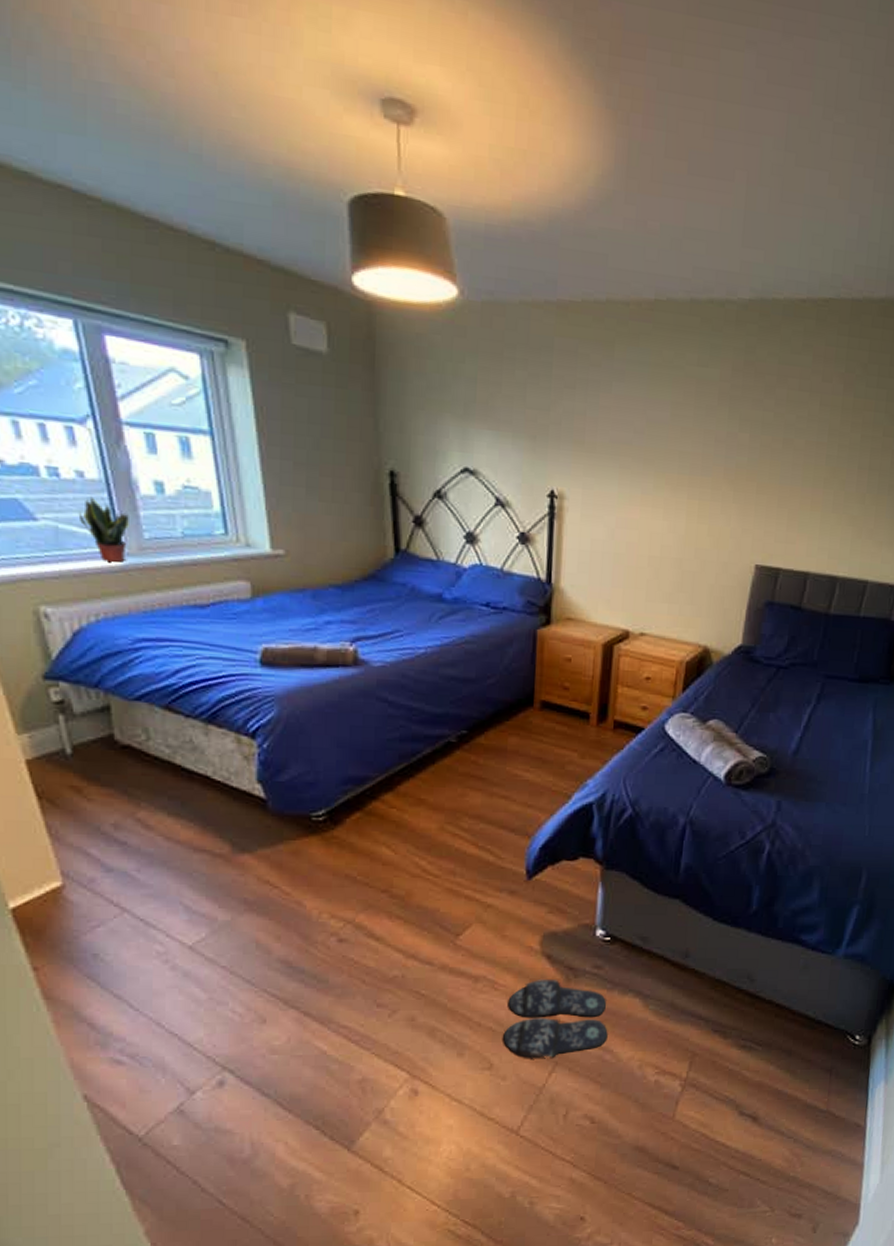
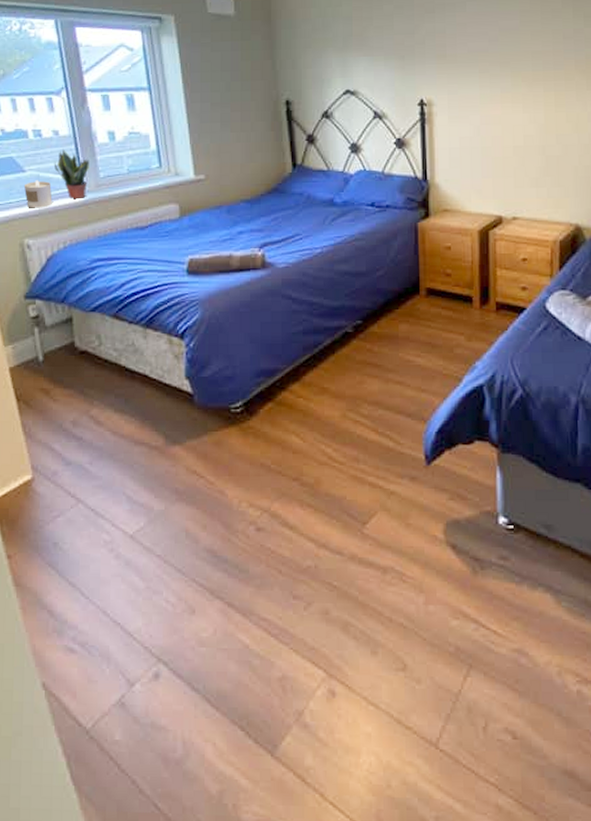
candle: none [35,532,78,570] -> present [23,180,53,208]
slippers: present [503,980,609,1059] -> none [415,571,523,660]

